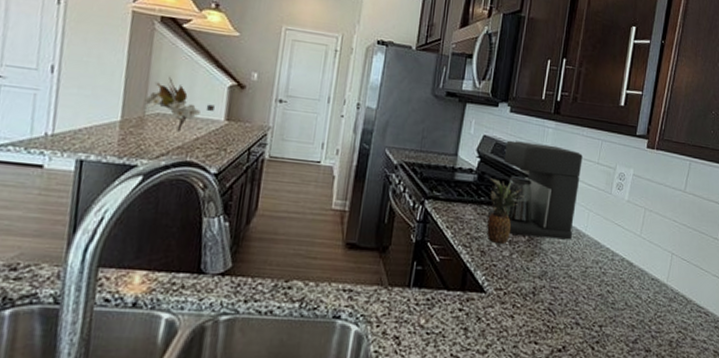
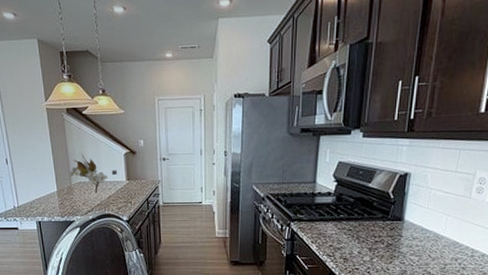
fruit: present [487,178,525,245] -> none [347,198,382,252]
coffee maker: present [488,140,583,240] -> none [348,161,439,243]

